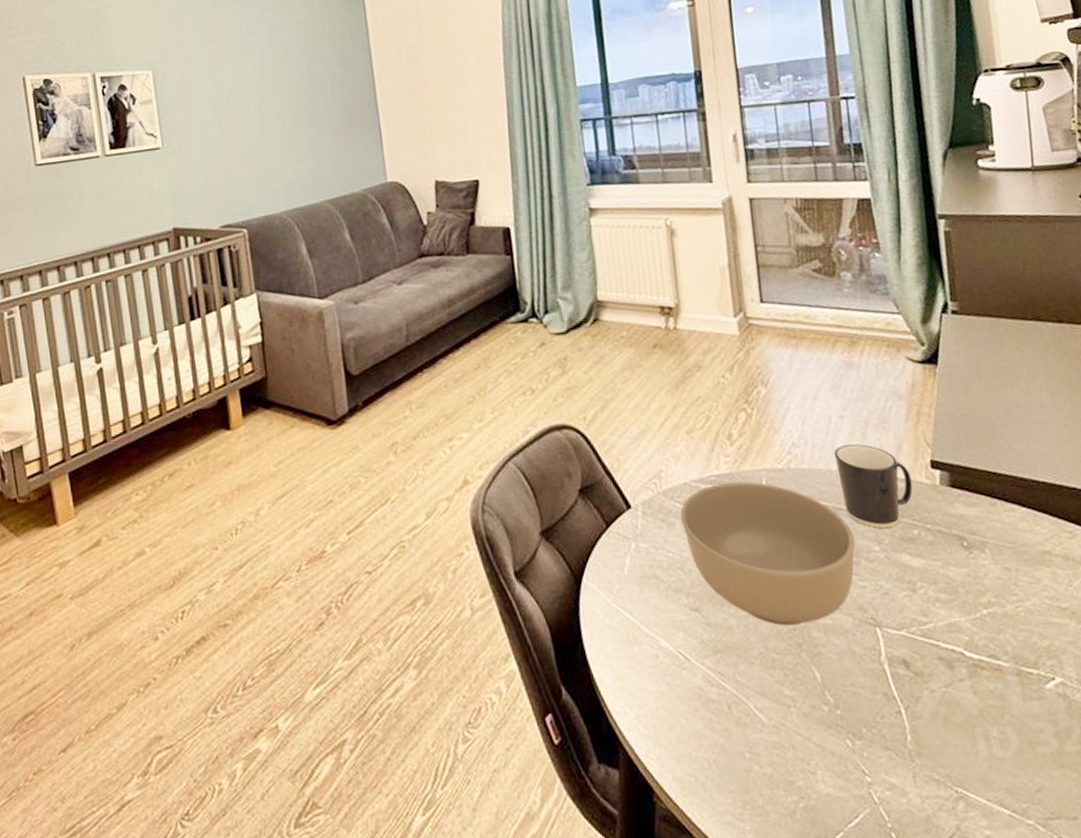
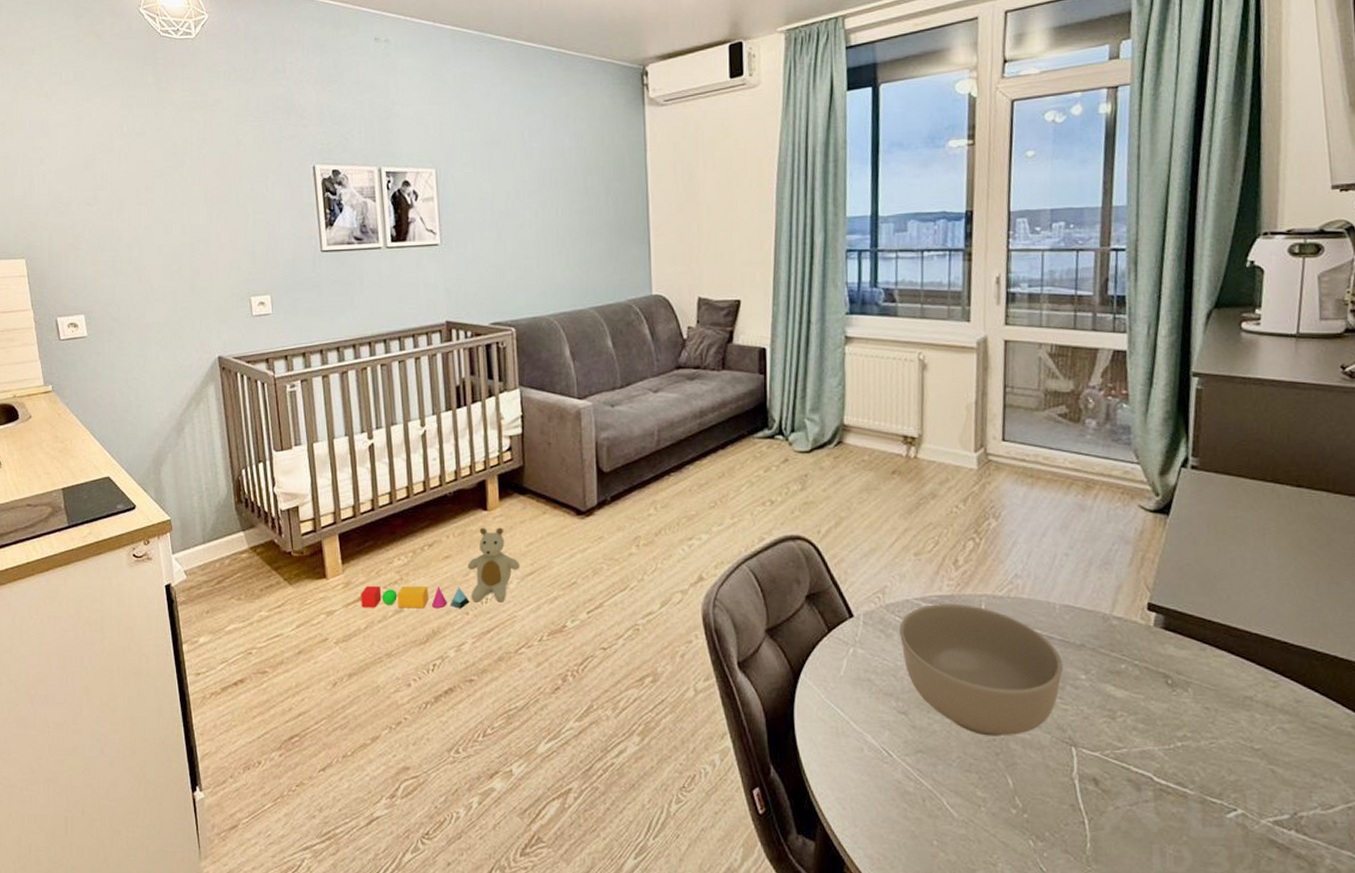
toy blocks: none [97,519,218,555] -> present [361,585,470,609]
stuffed bear: none [213,447,271,535] -> present [468,527,520,603]
mug: present [834,444,913,529] -> none [1054,581,1127,660]

